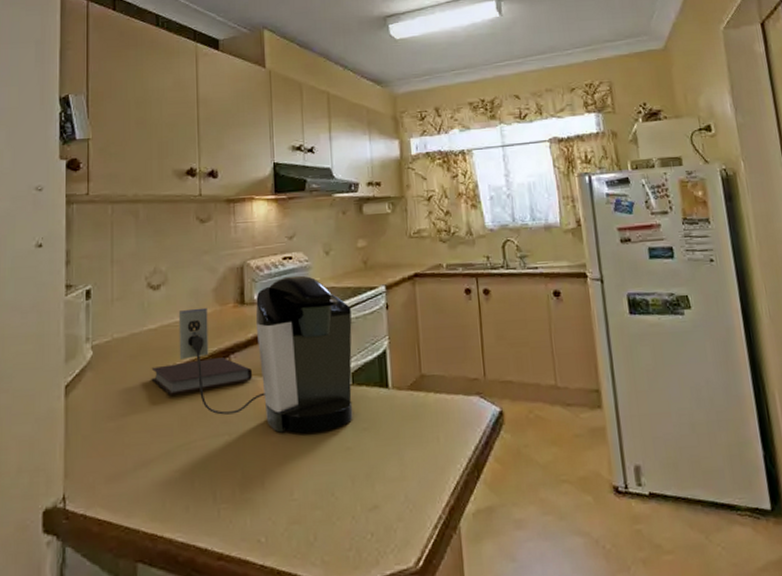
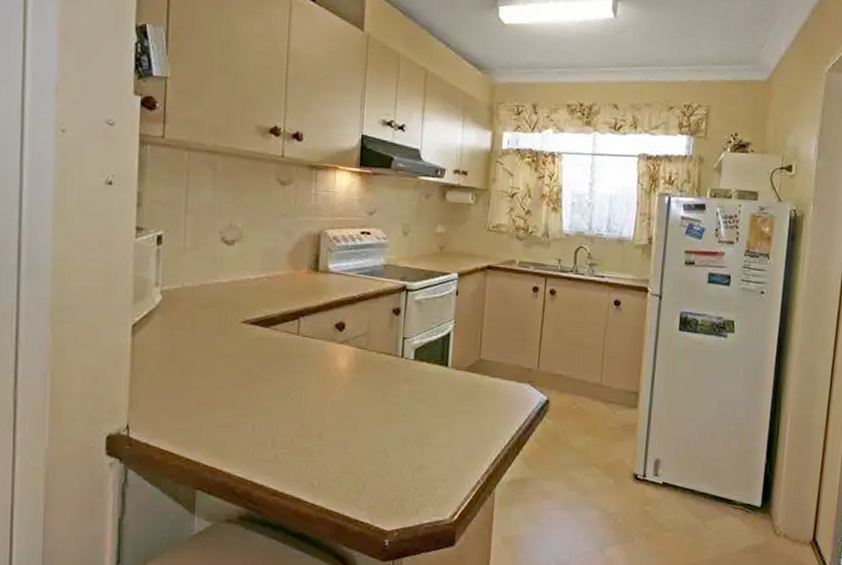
notebook: present [151,357,252,395] -> none [219,318,320,347]
coffee maker: present [178,275,353,434] -> none [249,250,422,398]

